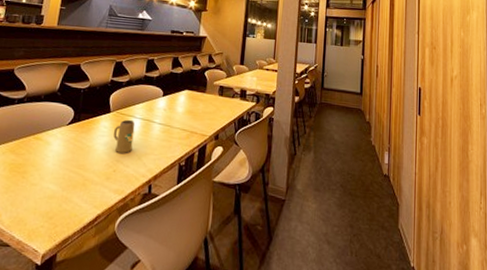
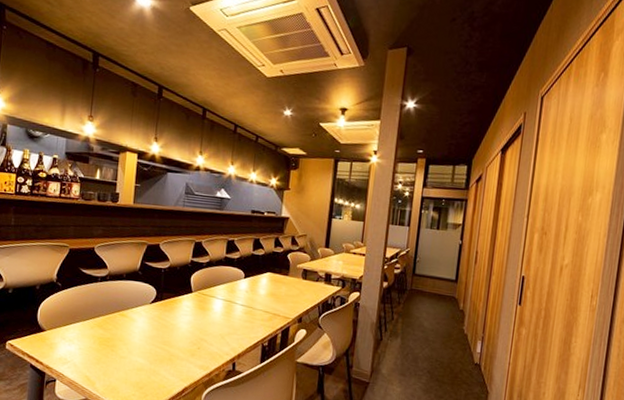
beer mug: present [113,119,135,154] -> none [195,299,217,333]

